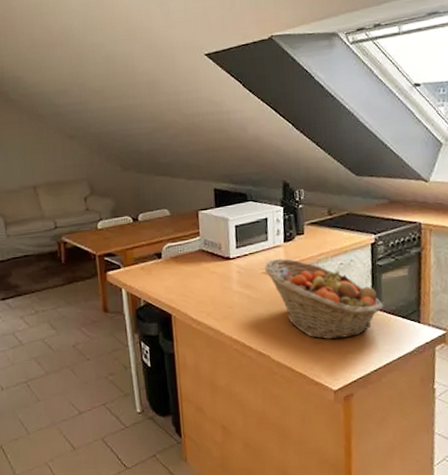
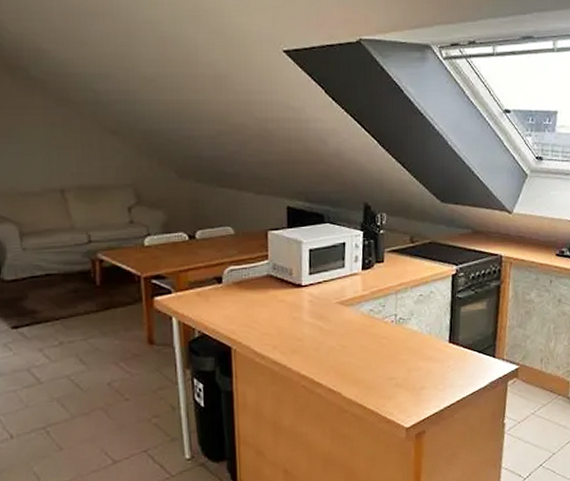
fruit basket: present [264,258,384,340] -> none [339,287,461,375]

